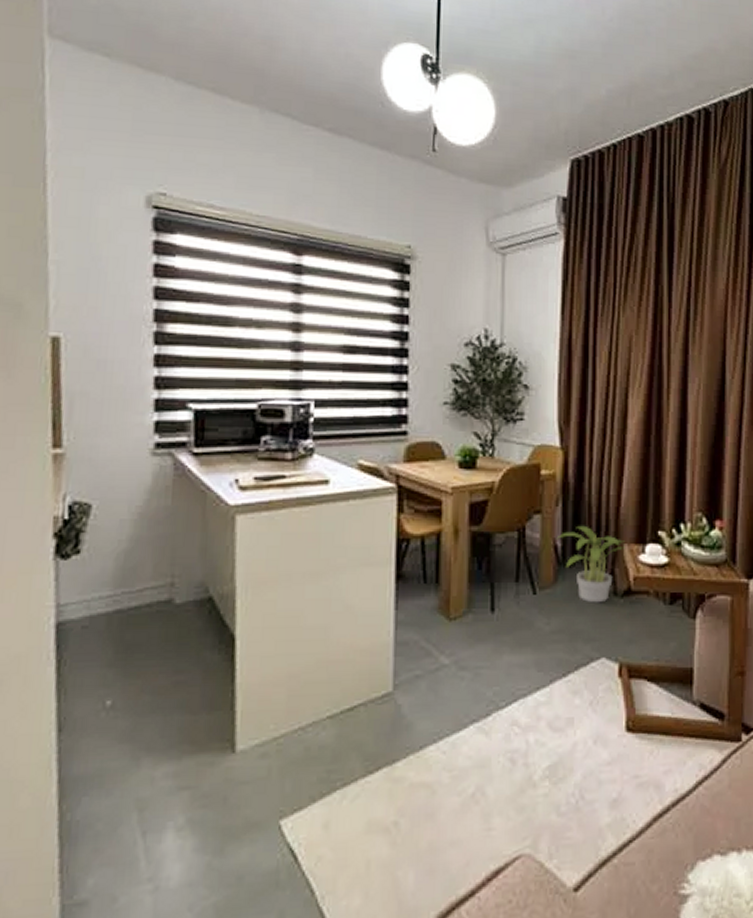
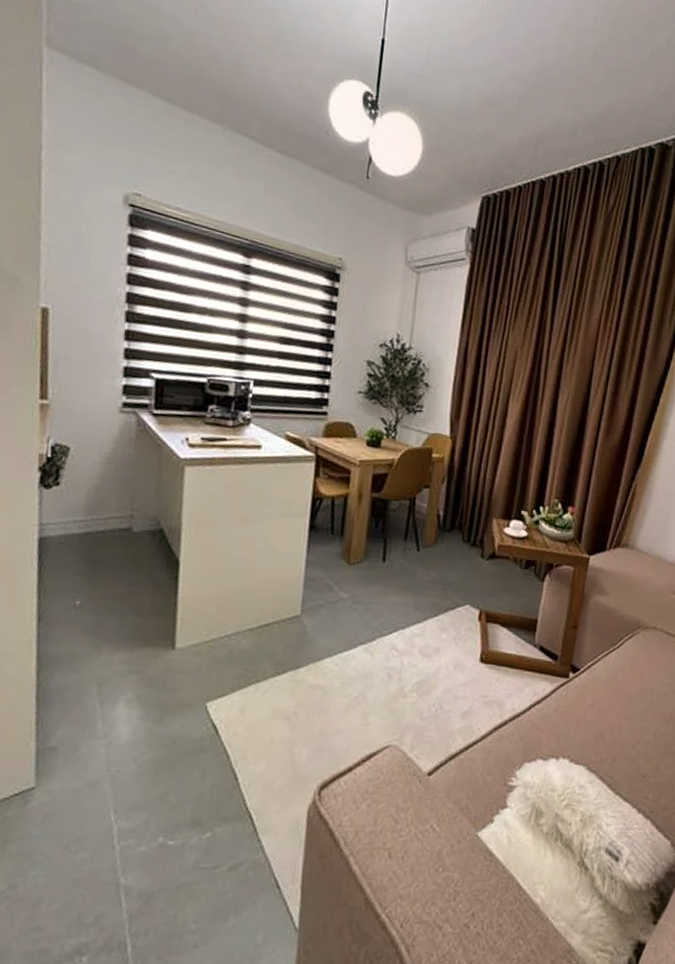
potted plant: present [556,525,625,603] -> none [439,500,494,563]

